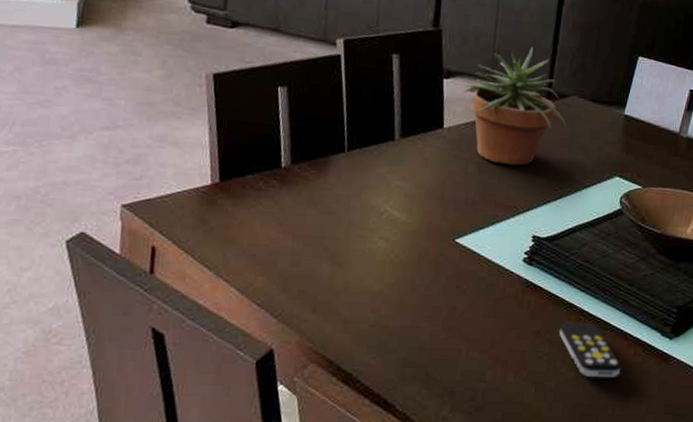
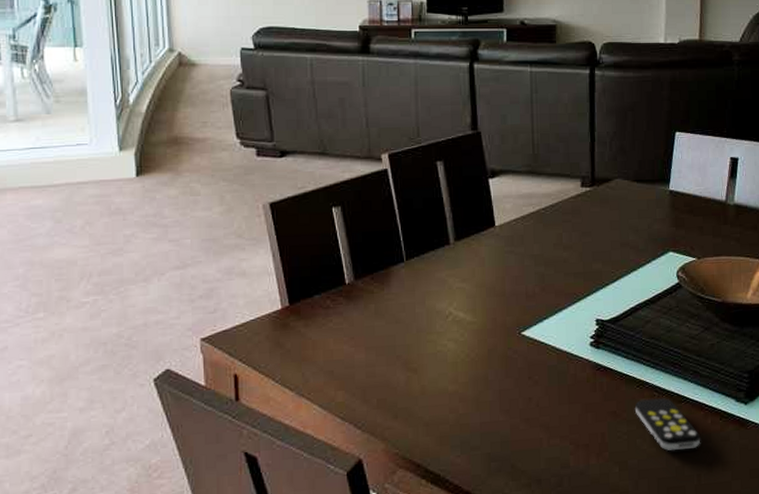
potted plant: present [463,46,567,166] -> none [509,136,614,254]

